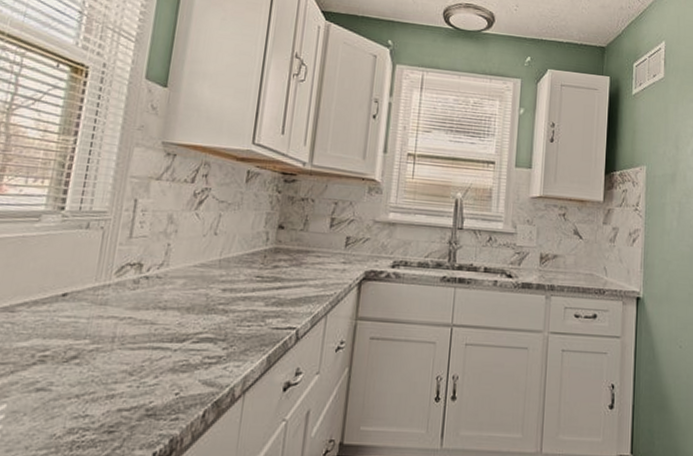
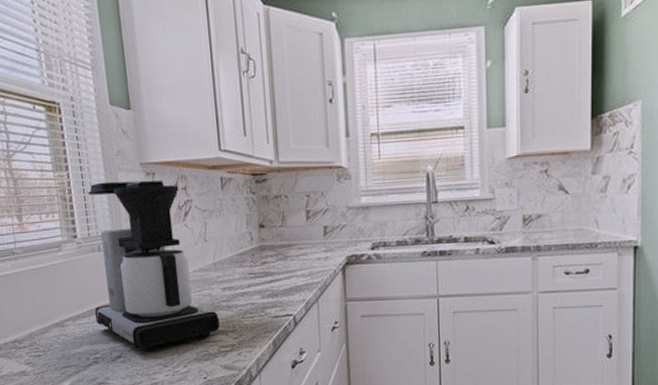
coffee maker: none [57,154,211,354] -> present [87,180,220,352]

